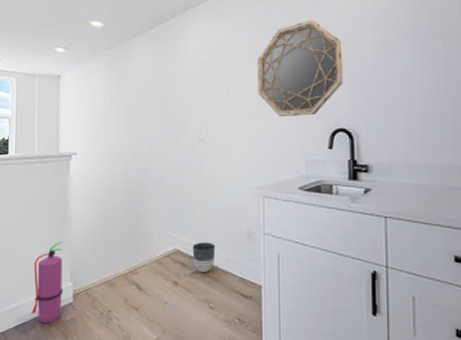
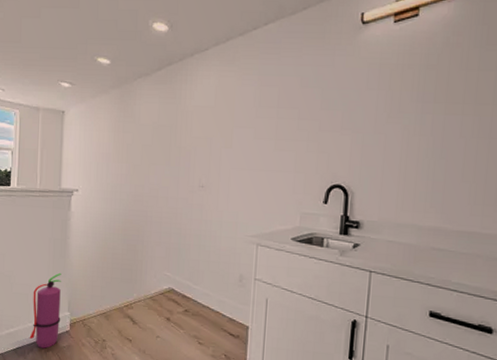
planter: present [192,242,216,272] -> none [185,283,208,311]
home mirror: present [257,19,343,118] -> none [260,74,347,170]

